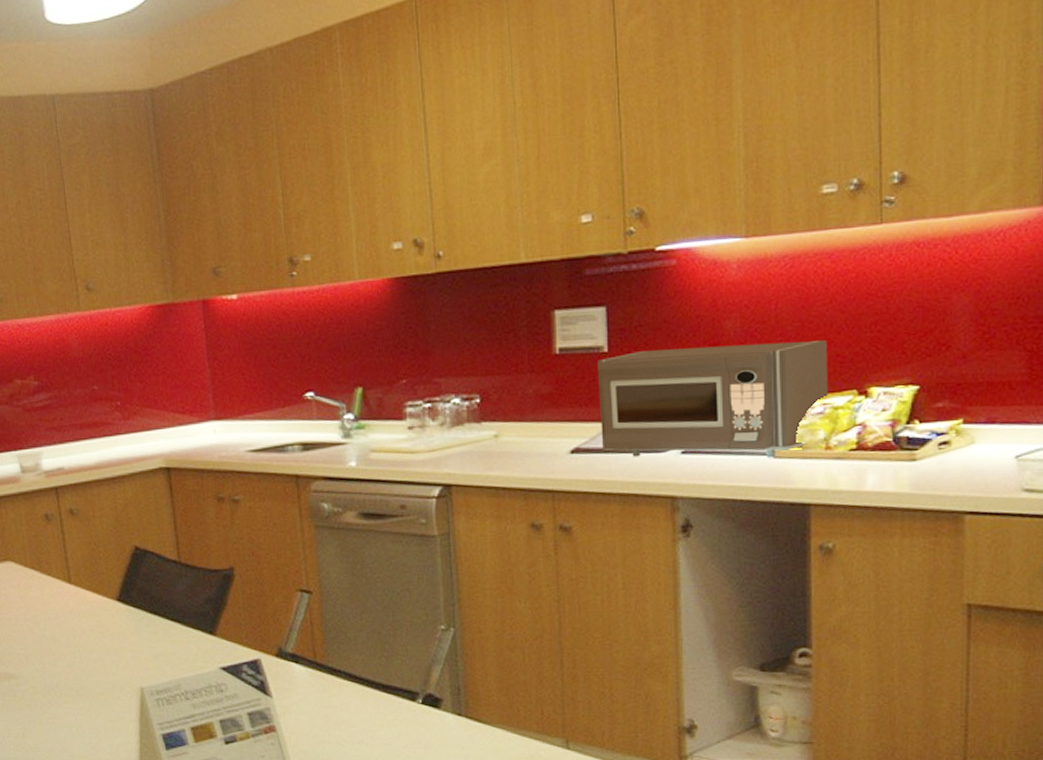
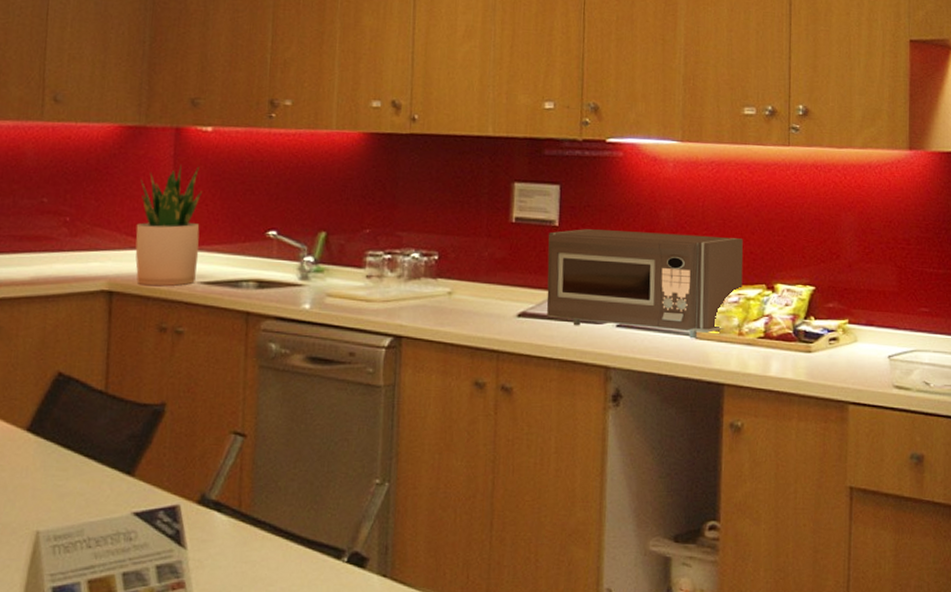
planter: none [177,336,243,459] -> present [135,164,203,287]

